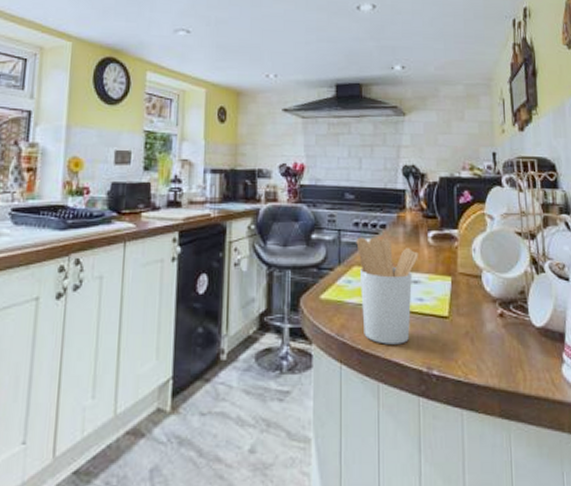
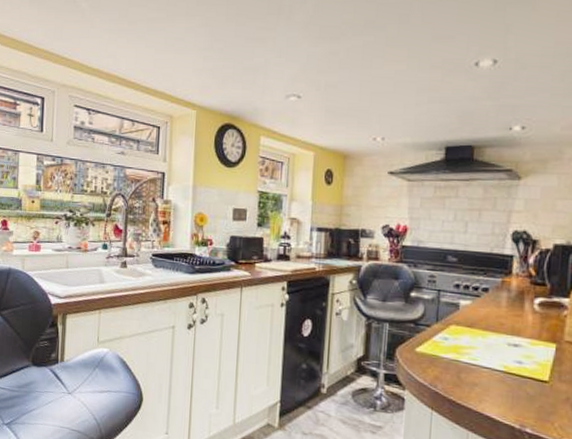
utensil holder: present [356,237,418,345] -> none [455,298,522,401]

